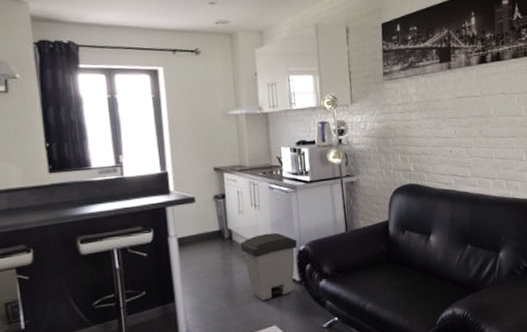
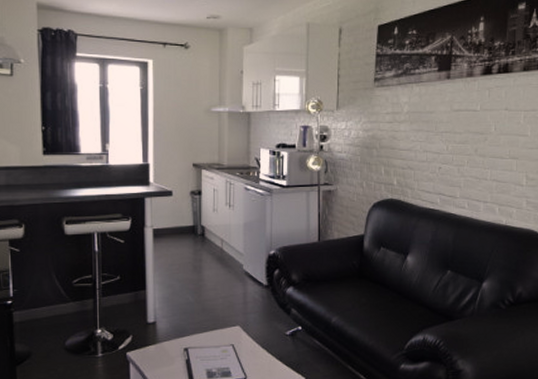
trash can: present [240,232,297,301] -> none [211,234,267,301]

